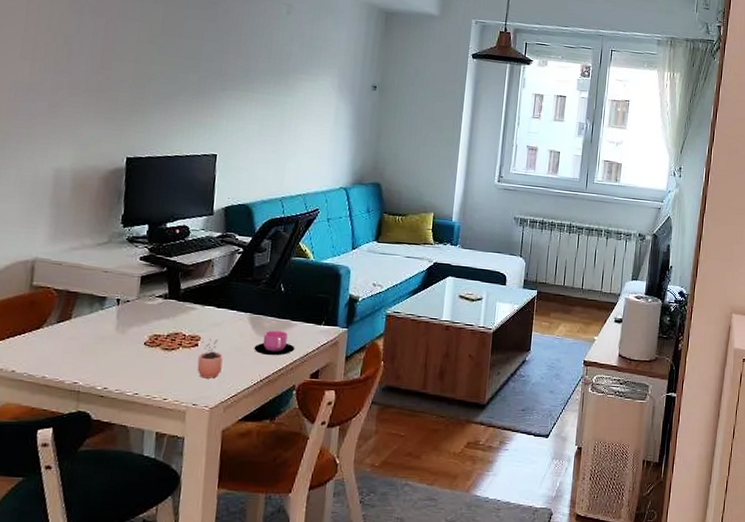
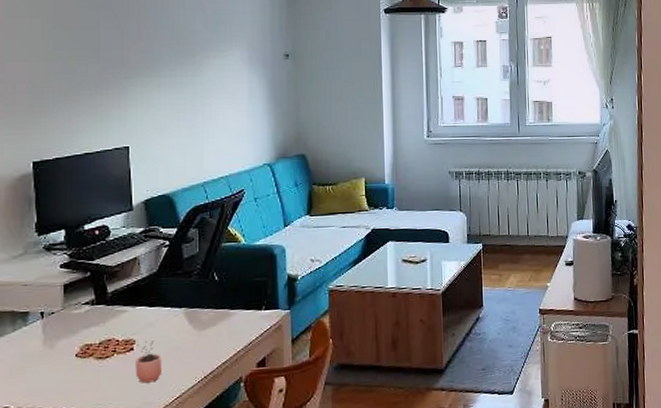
cup: present [254,330,295,356] -> none [193,321,237,350]

